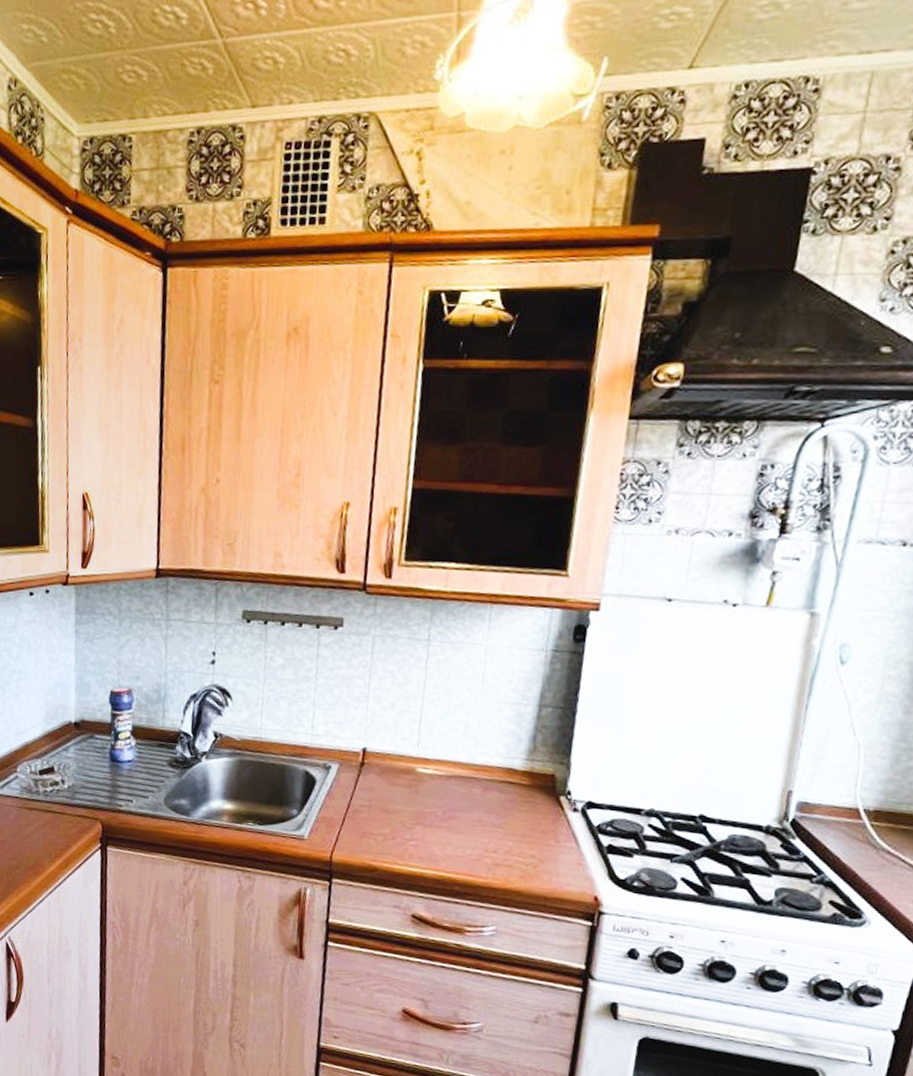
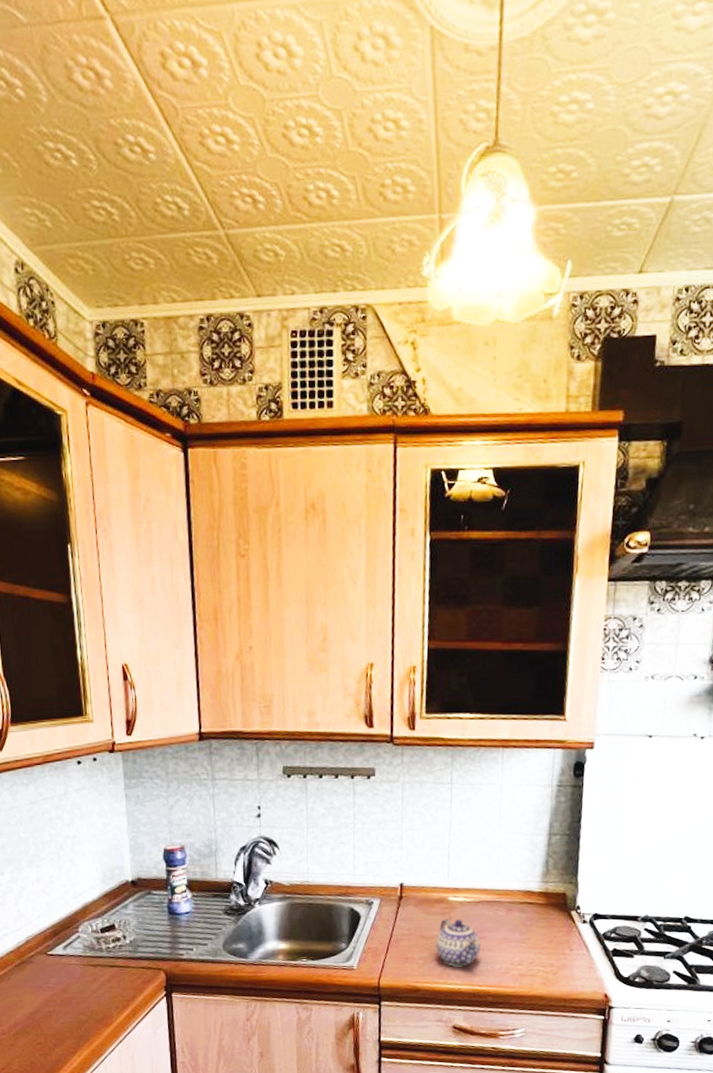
teapot: none [398,792,452,849] -> present [436,919,482,967]

